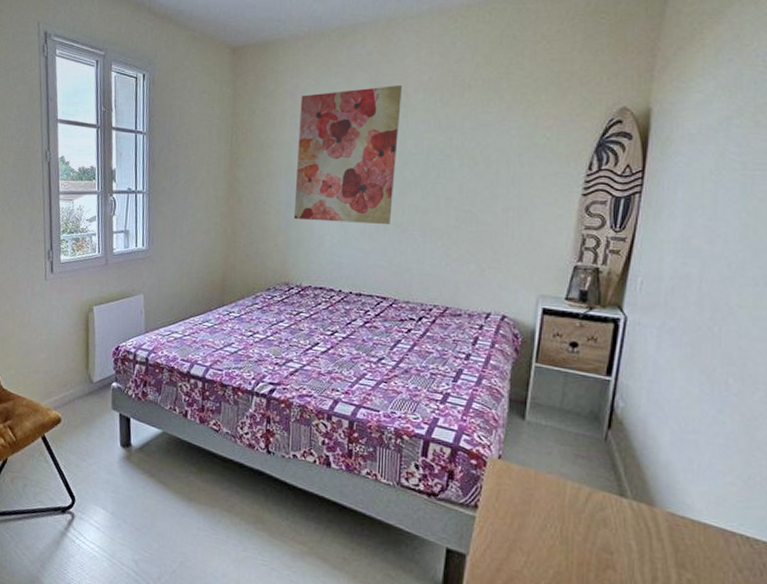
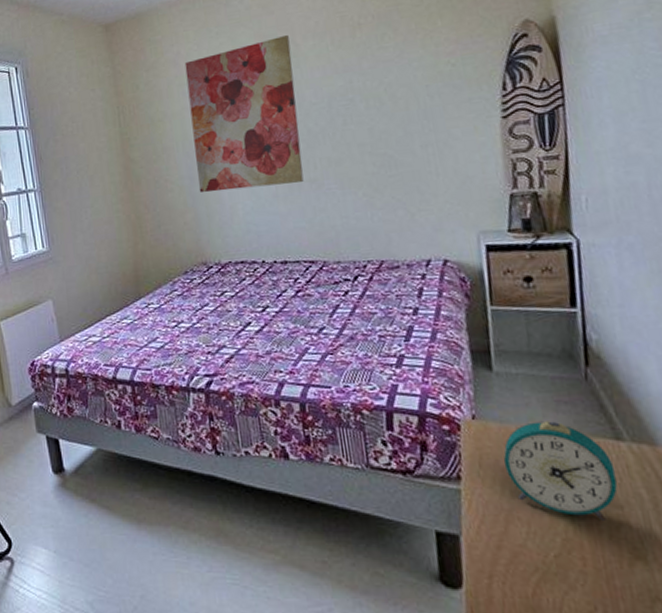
alarm clock: none [518,469,613,562] -> present [503,421,618,521]

